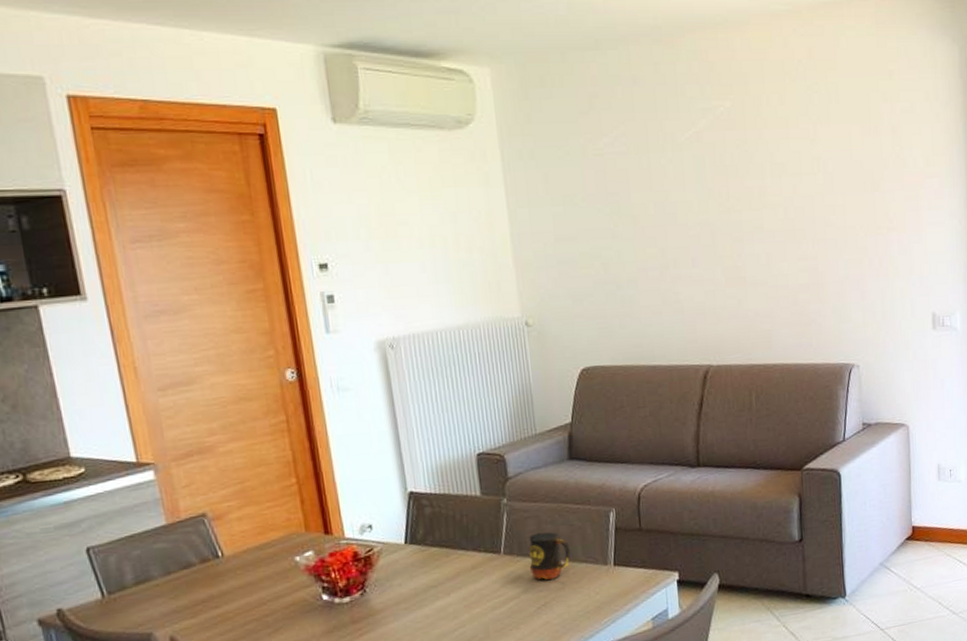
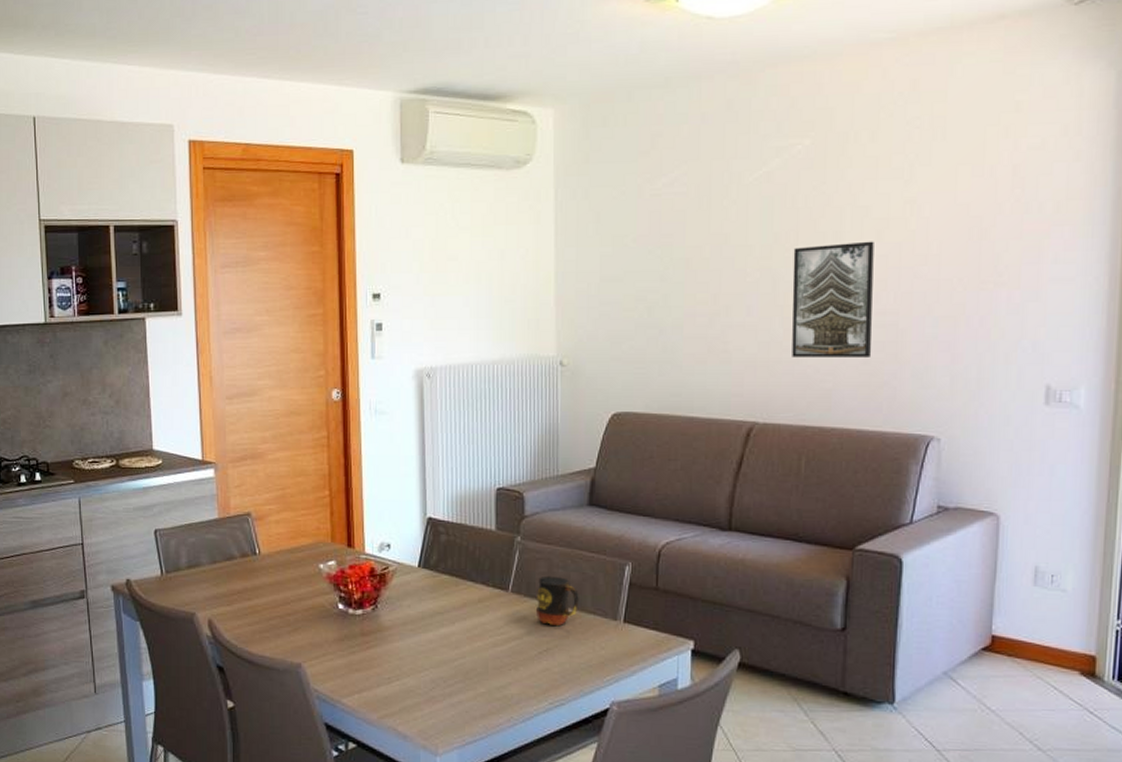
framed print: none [726,194,800,303] -> present [792,241,874,357]

